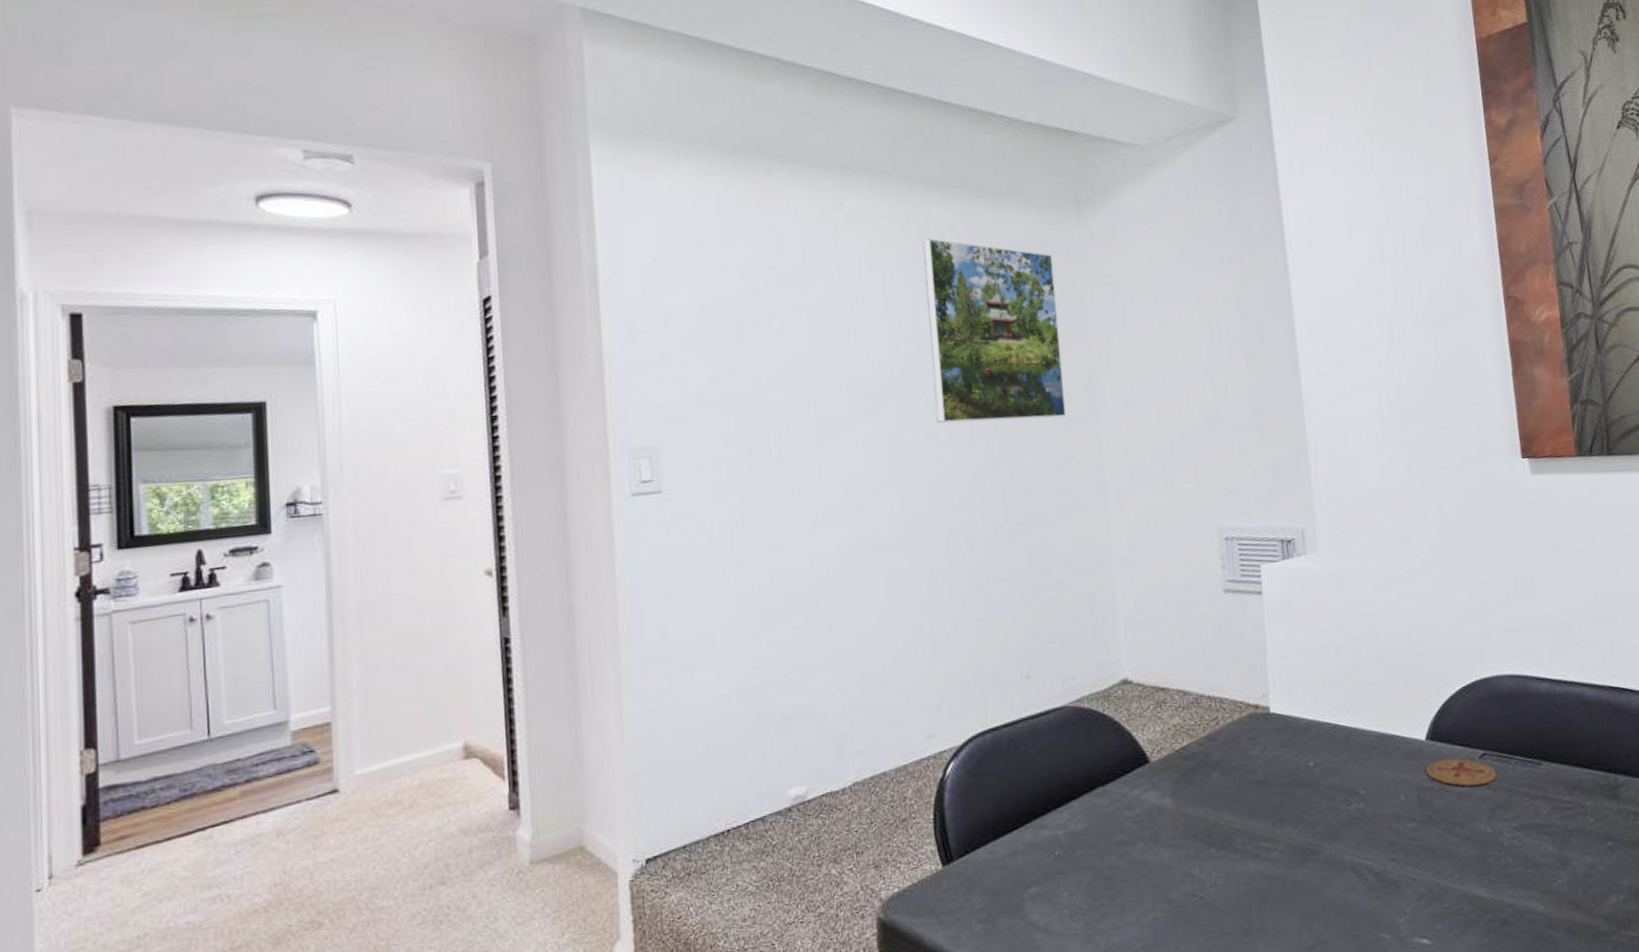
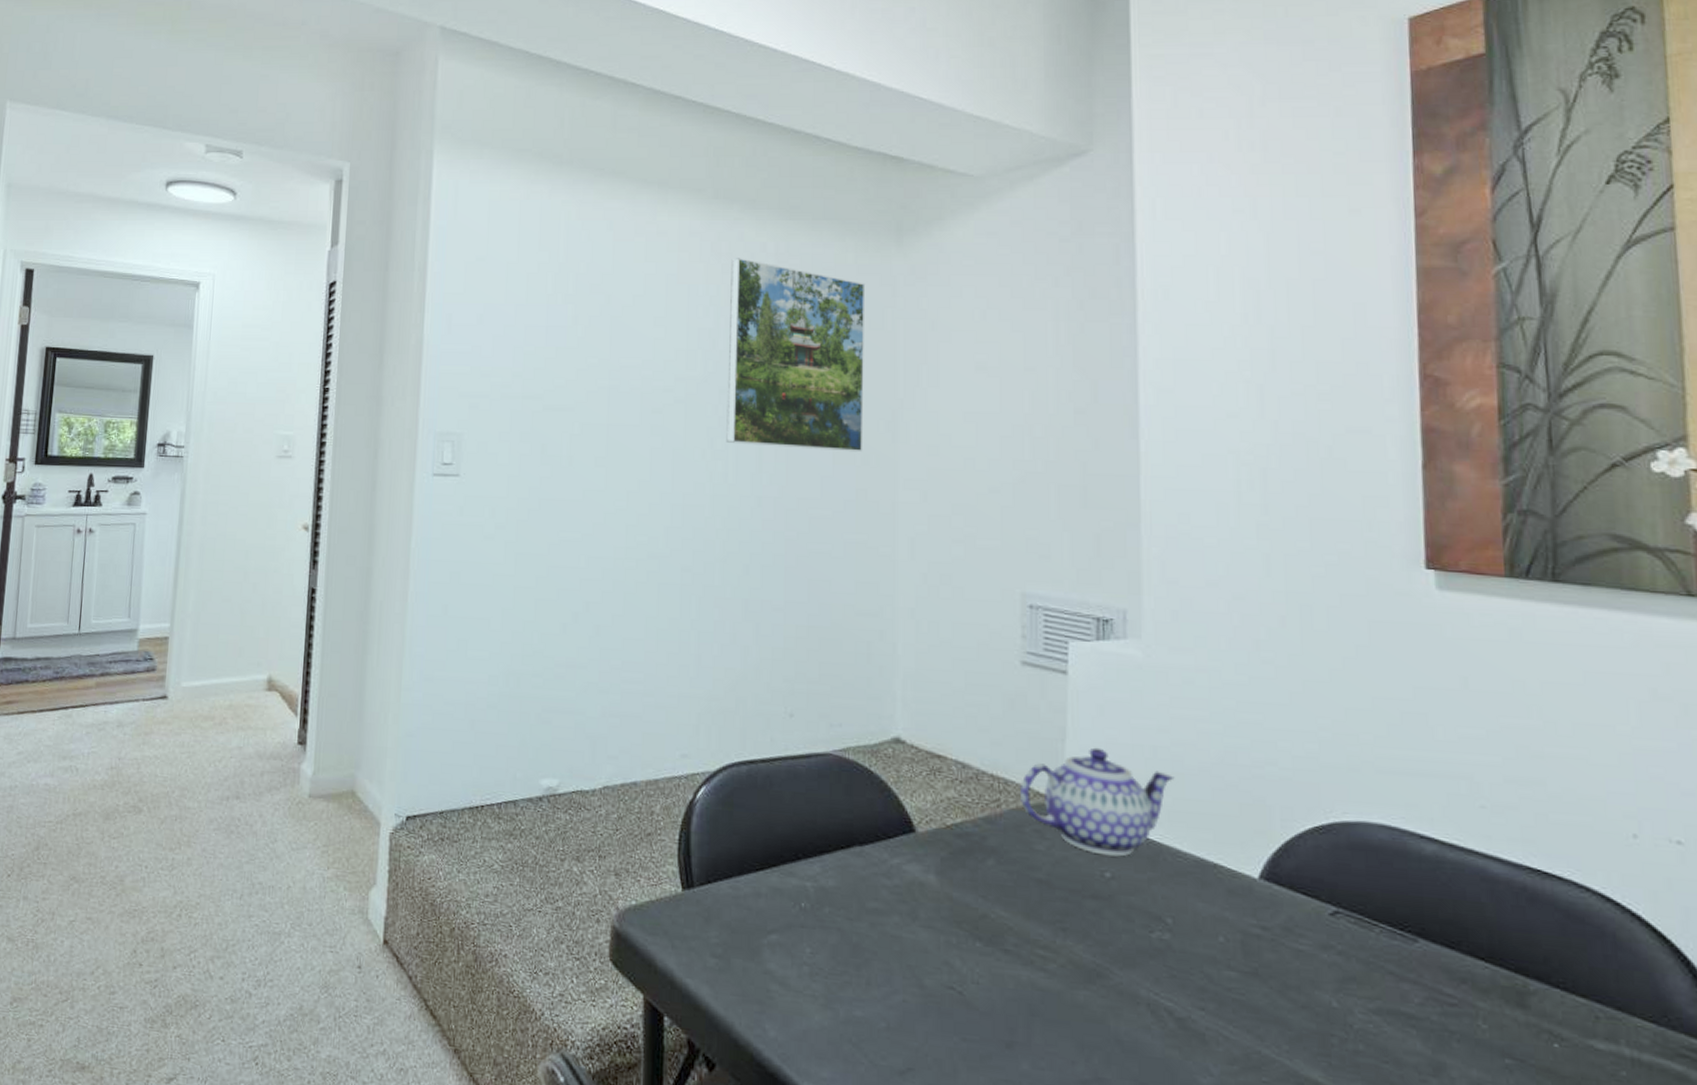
teapot: none [1232,654,1355,748] -> present [1019,747,1175,857]
coaster: present [1426,758,1496,786] -> none [1256,905,1351,949]

